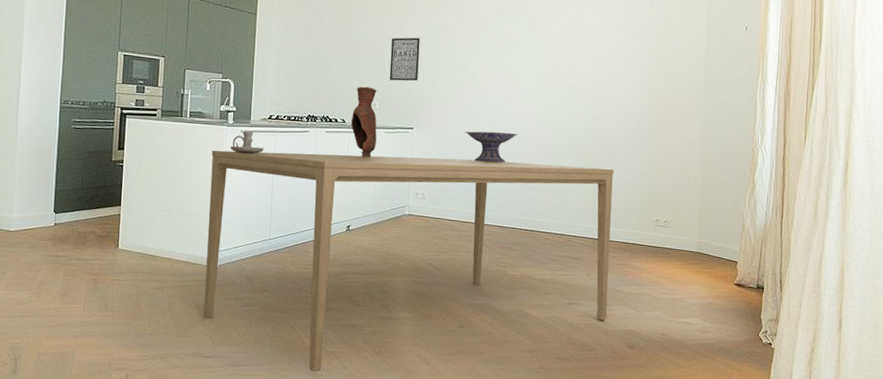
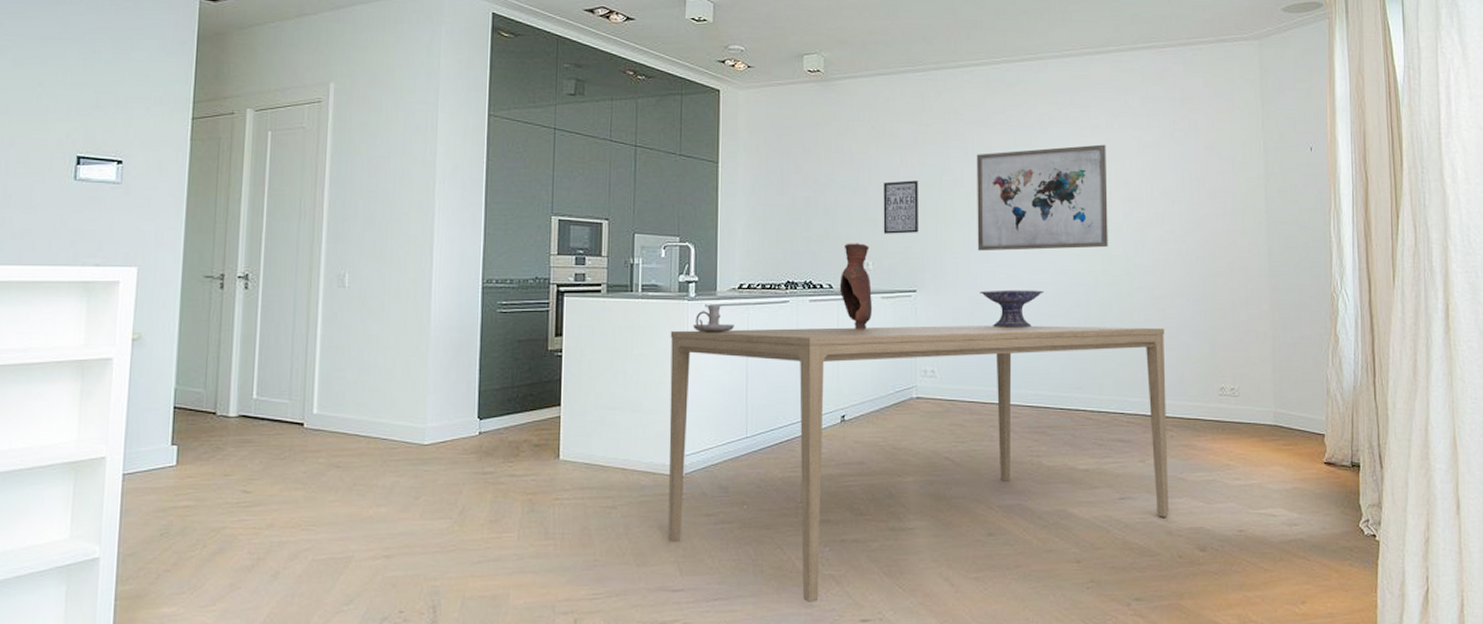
wall art: none [465,15,577,101] -> present [977,144,1108,251]

